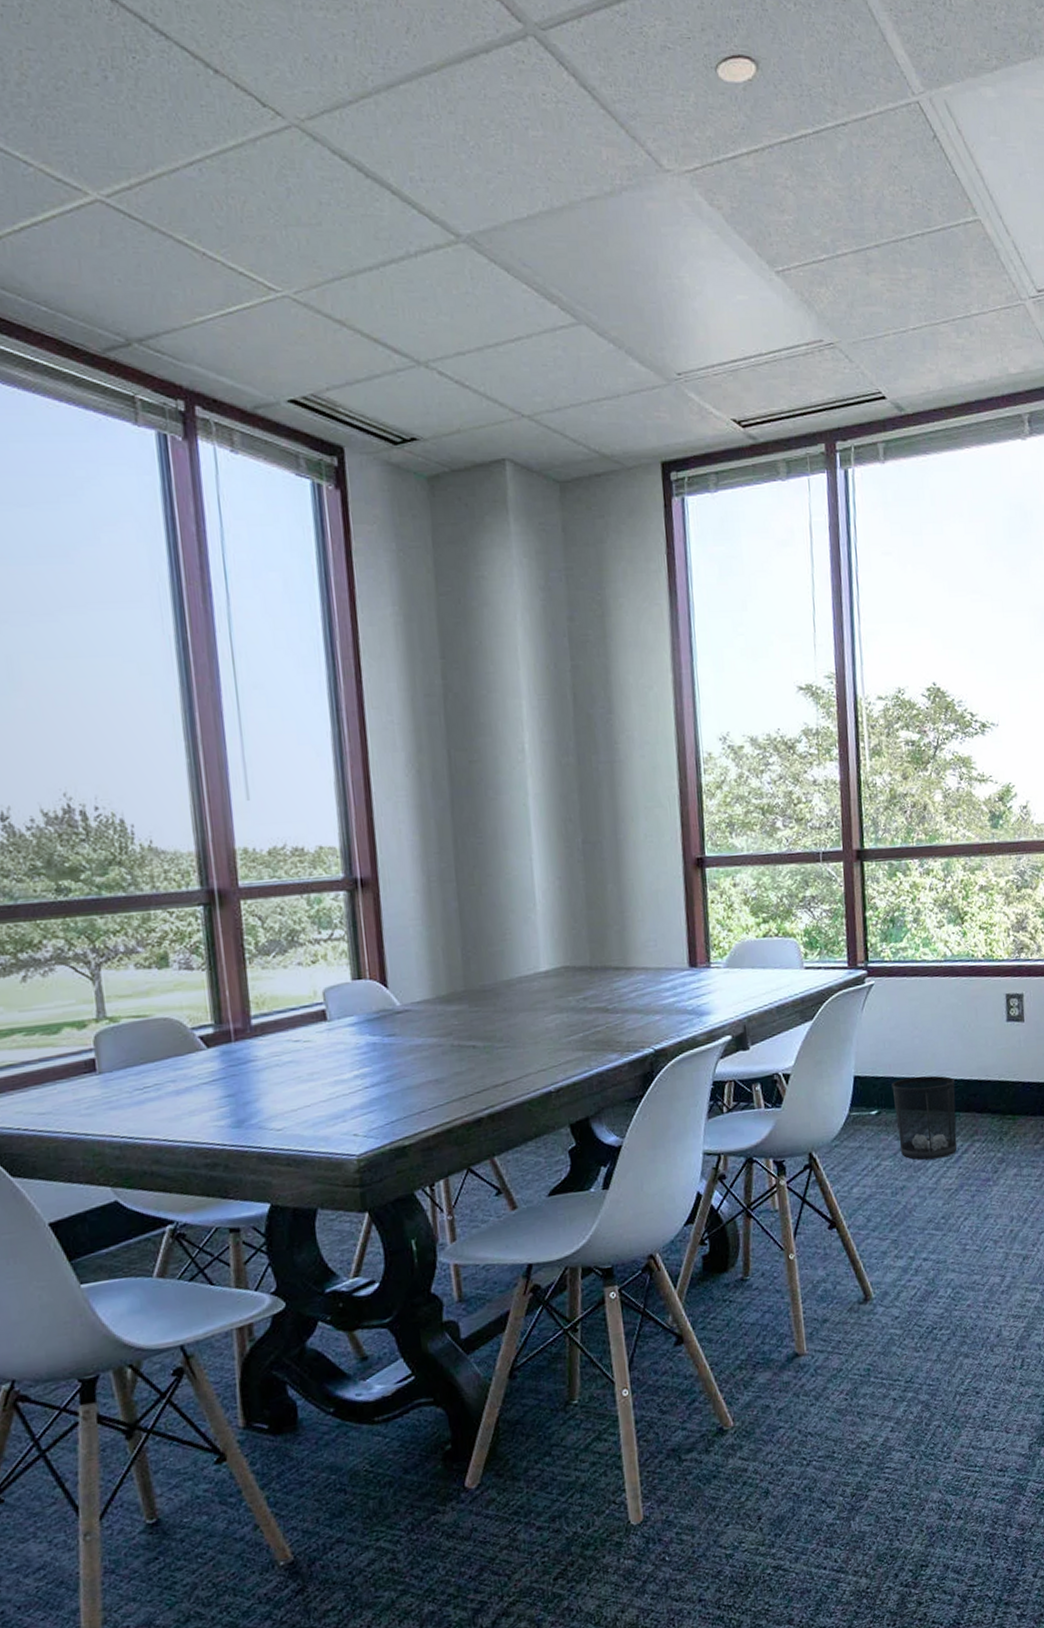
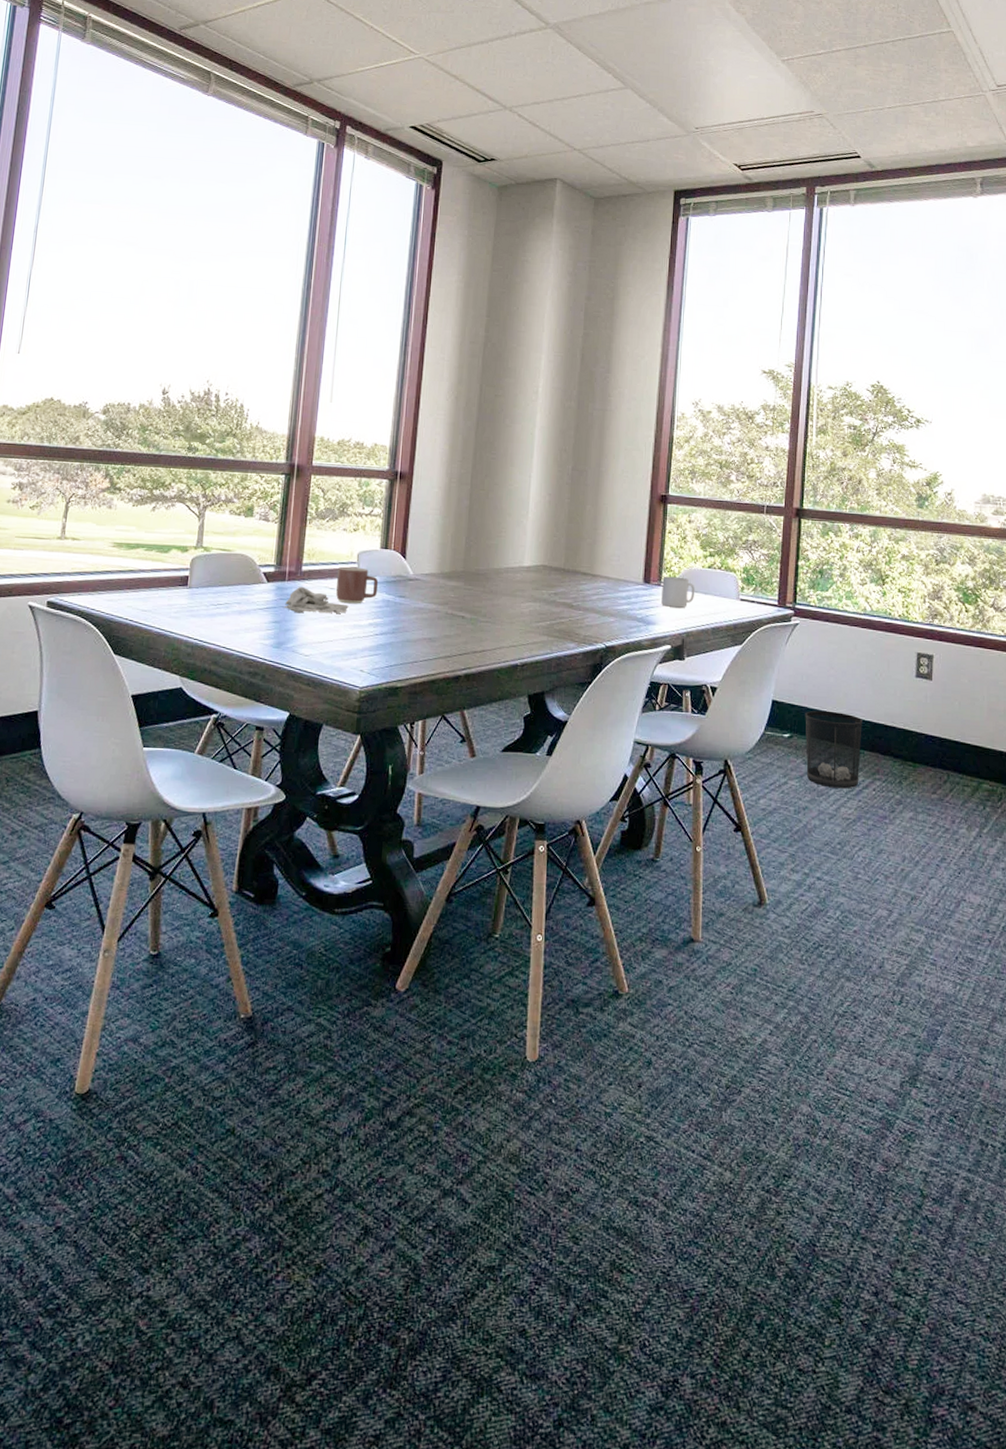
tissue: none [236,1044,324,1080] -> present [283,586,349,614]
mug: none [300,1008,359,1056] -> present [336,566,379,604]
mug: none [711,953,752,991] -> present [661,576,695,608]

